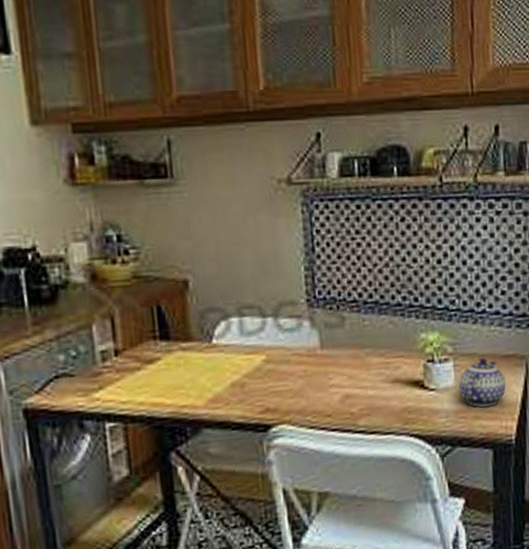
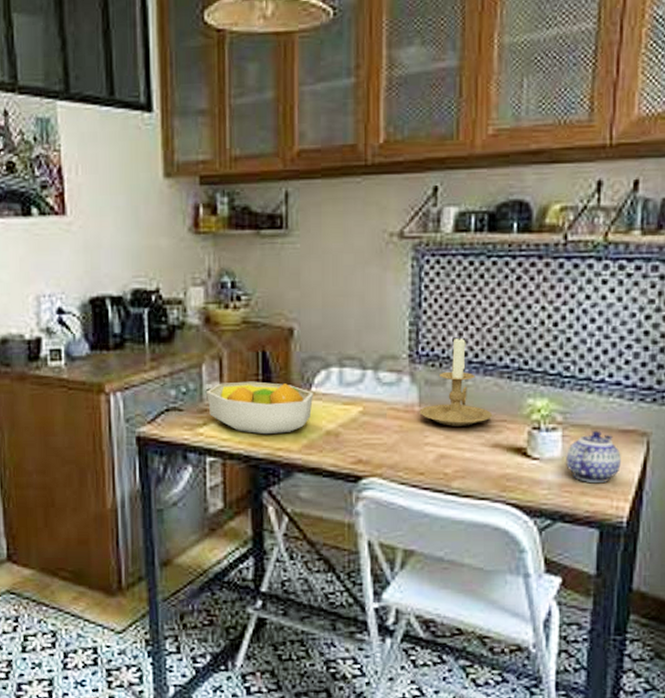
fruit bowl: none [99,338,216,393] -> present [207,381,314,435]
candle holder: none [321,277,391,367] -> present [419,335,493,426]

